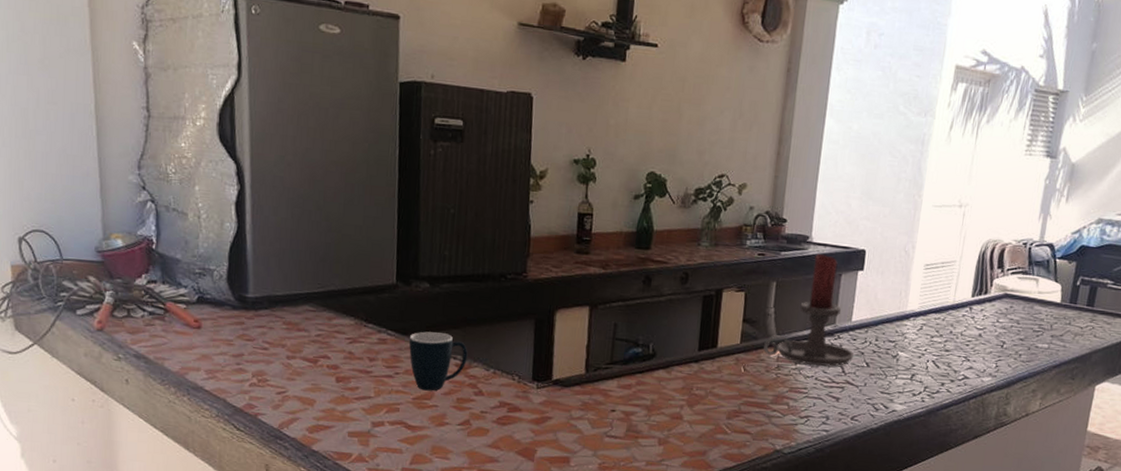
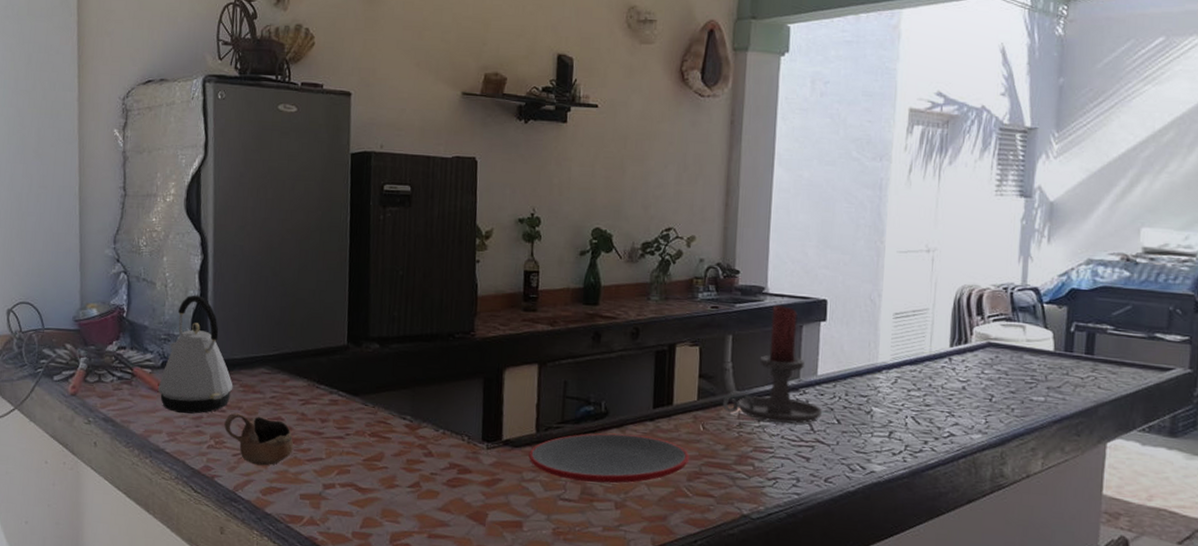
kettle: none [193,227,276,351] -> present [157,295,233,414]
cup: none [267,350,340,404] -> present [224,412,293,466]
mug: present [409,331,468,391] -> none [359,392,417,453]
plate: none [577,374,731,422] -> present [528,433,690,484]

